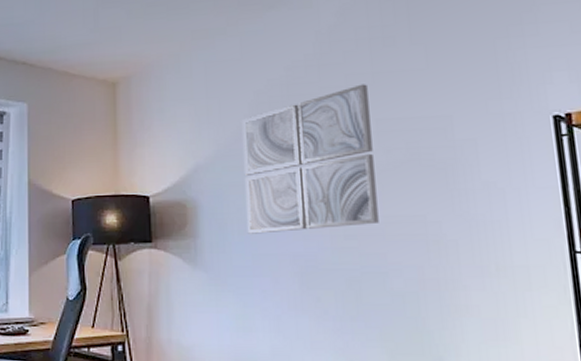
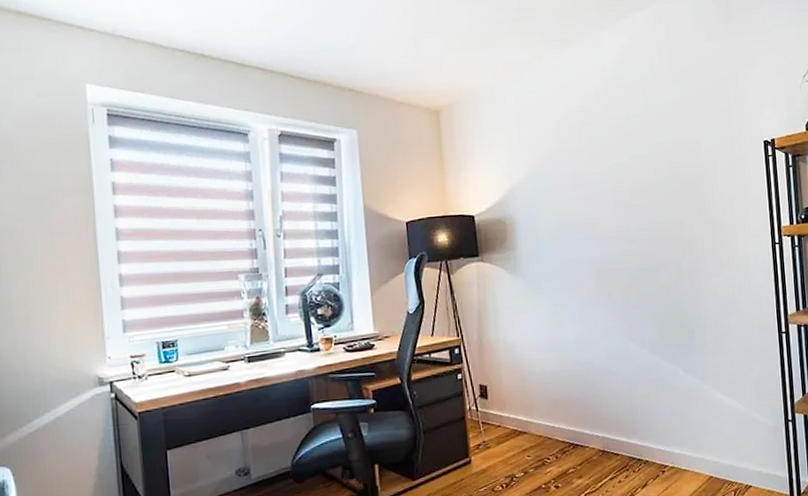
wall art: present [241,84,379,234] -> none [547,114,651,244]

